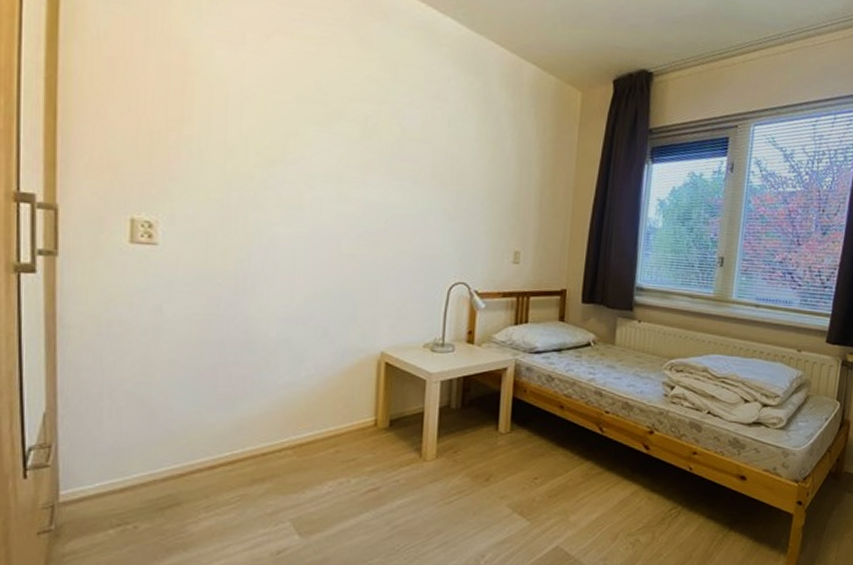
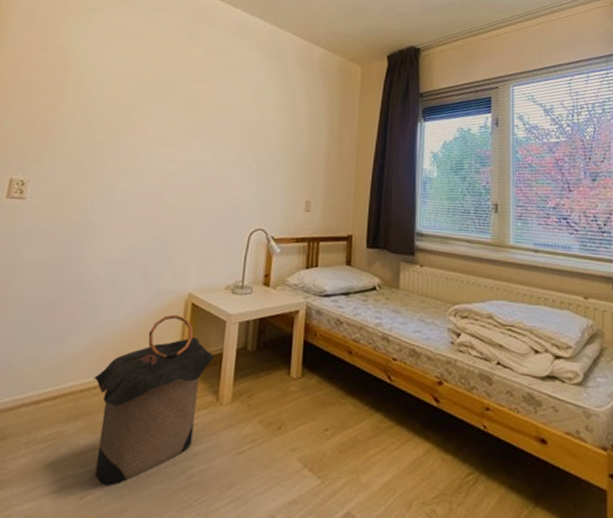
laundry hamper: none [275,374,414,540] -> present [92,314,214,486]

